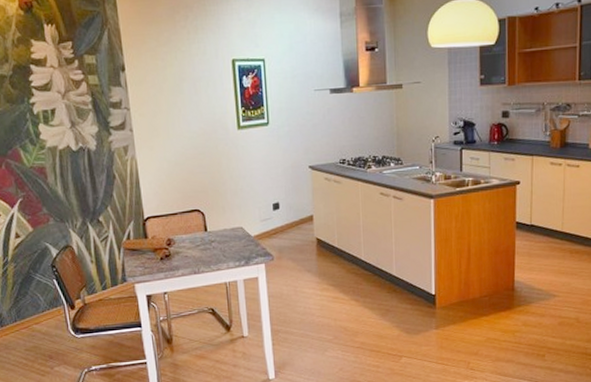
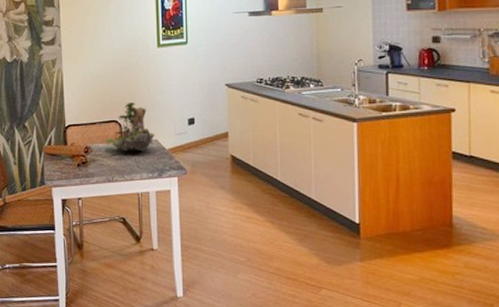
plant: none [188,189,240,241] -> present [105,101,155,152]

